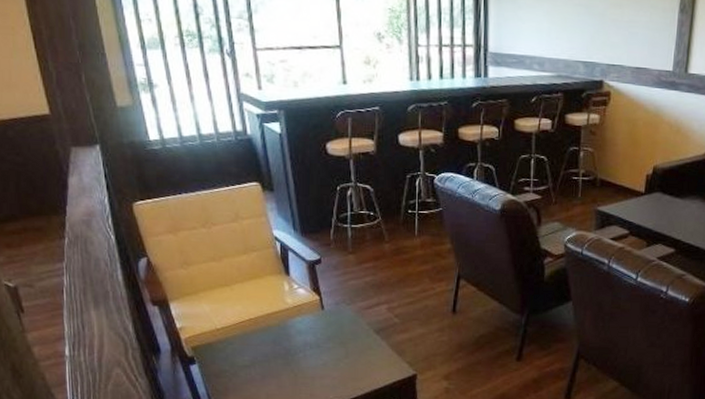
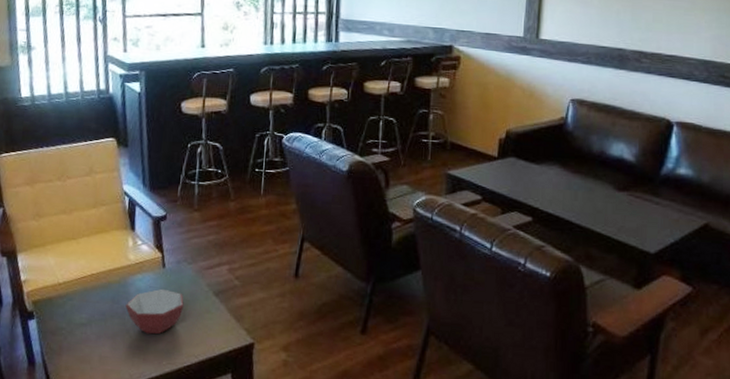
bowl: none [288,329,346,372] -> present [125,288,184,334]

